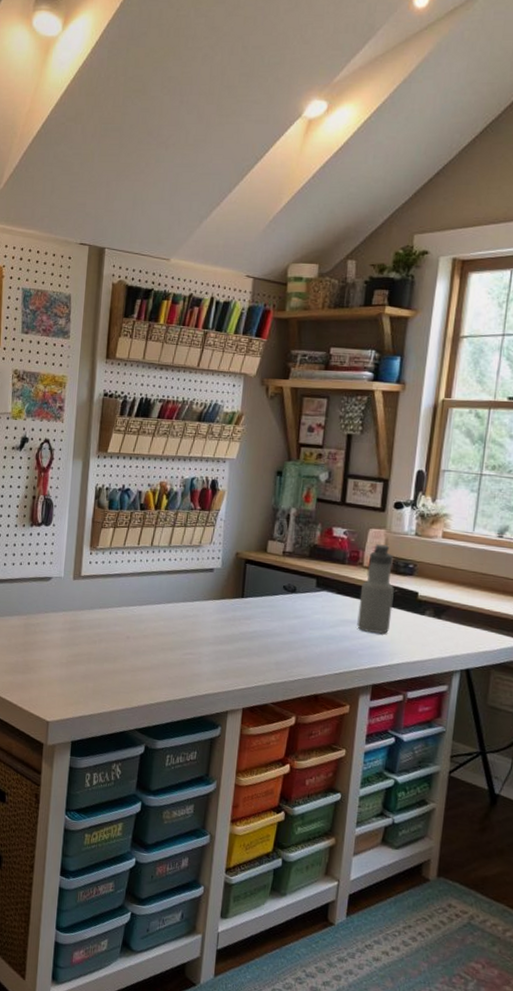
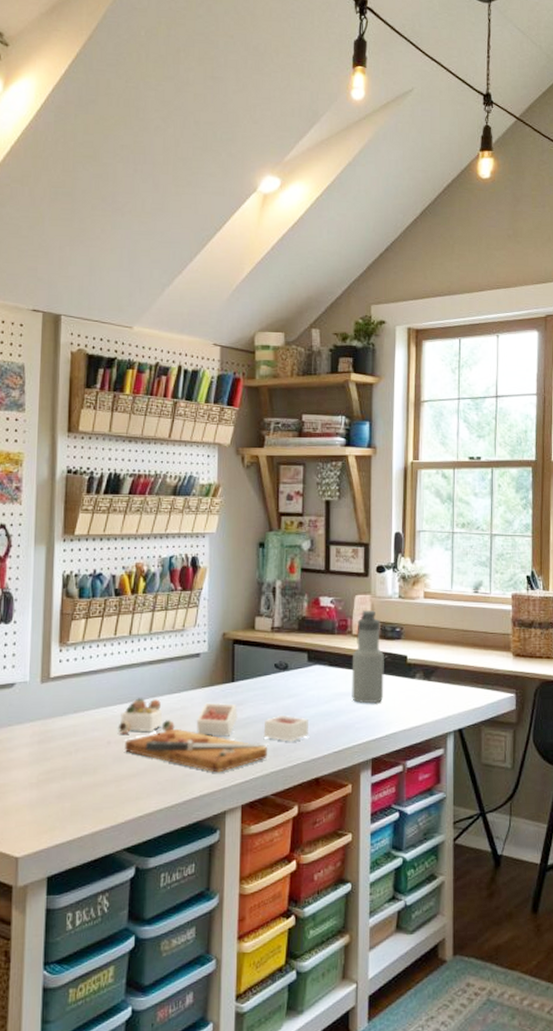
cutting board: none [136,602,312,677] -> present [118,698,308,773]

